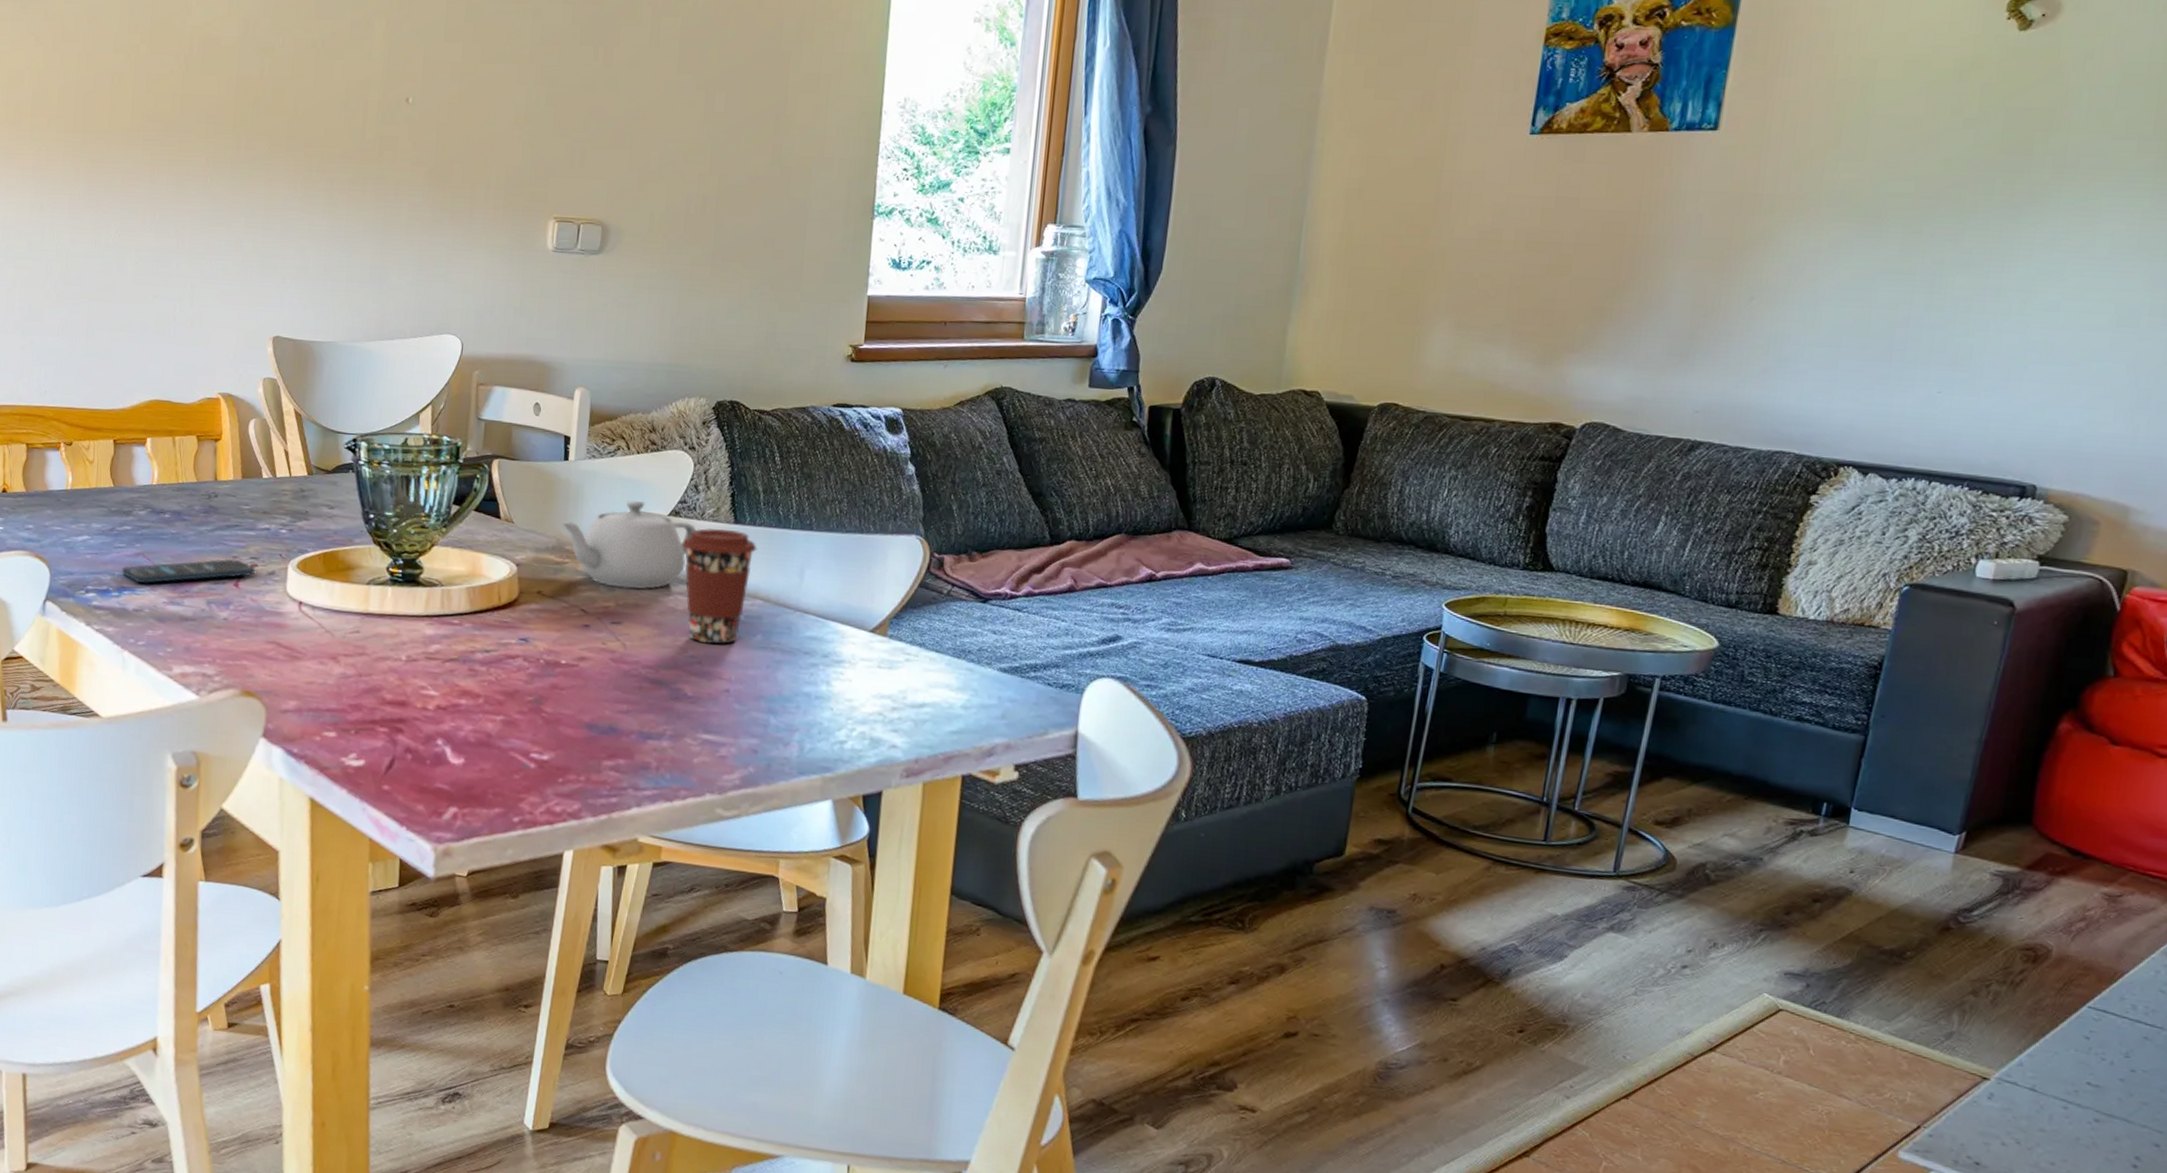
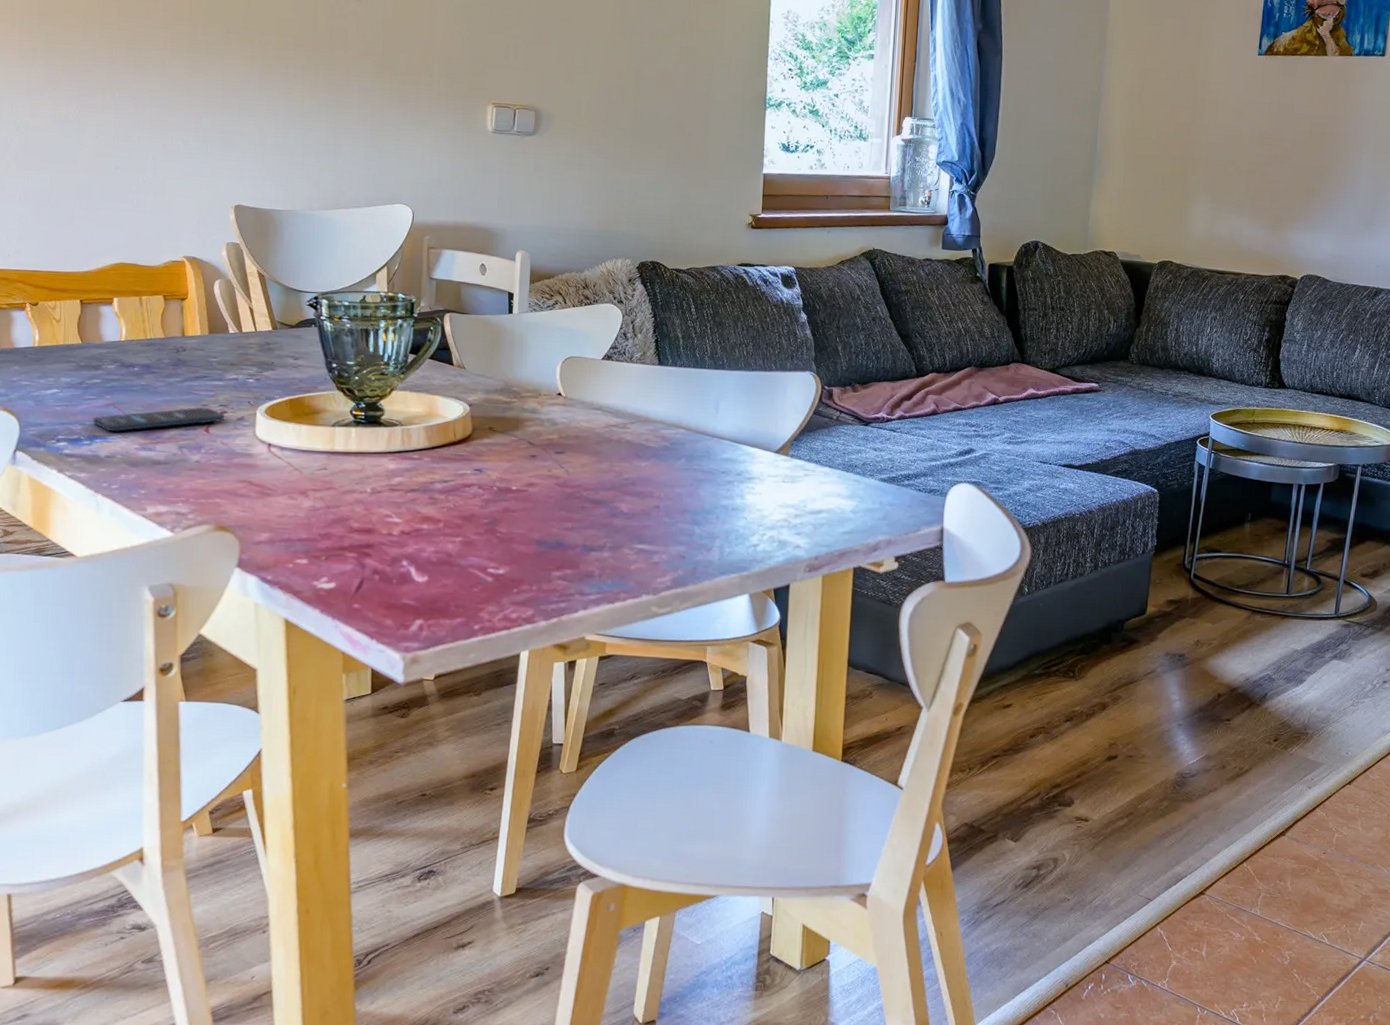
teapot: present [561,499,697,590] -> none [508,346,627,424]
coffee cup: present [682,527,757,645] -> none [614,369,679,468]

